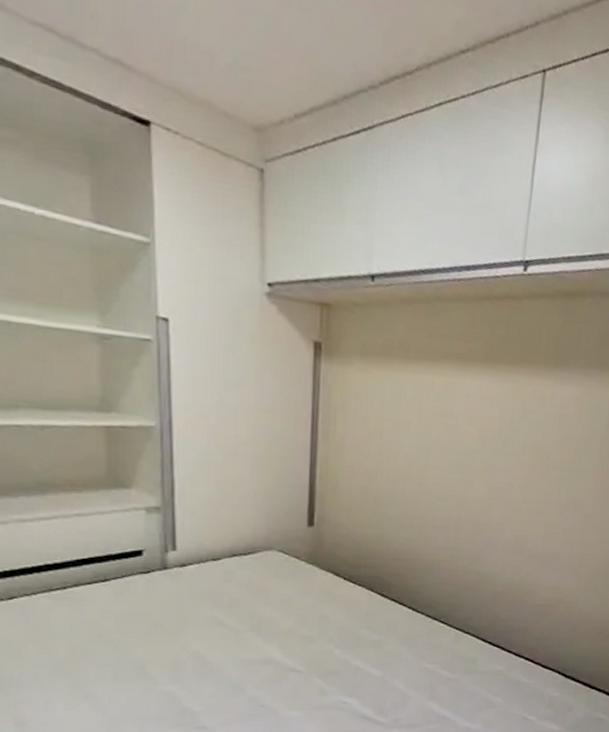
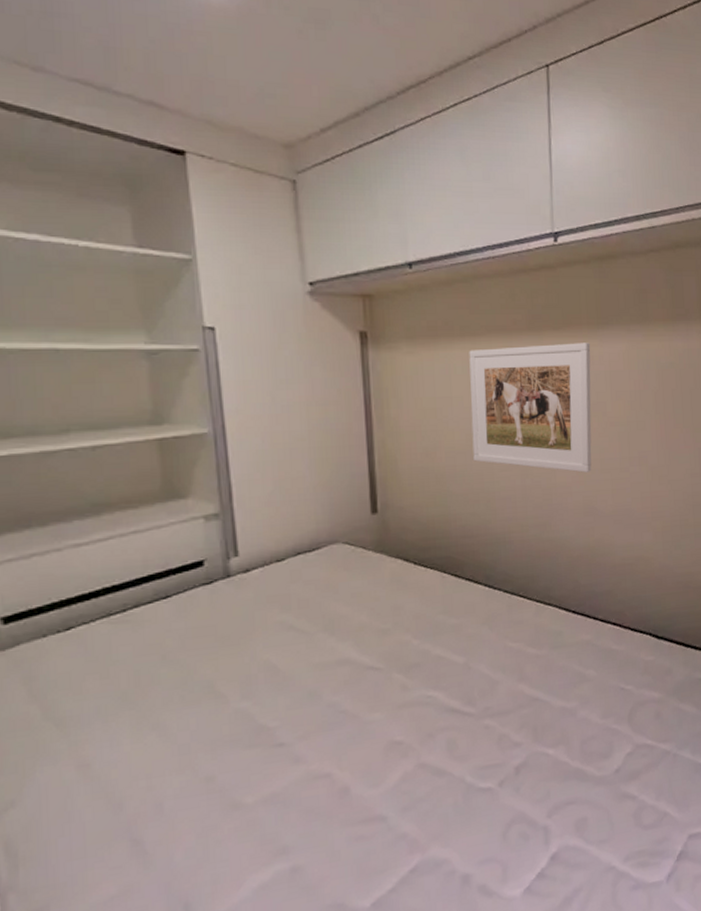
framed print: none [413,374,545,512] -> present [469,342,592,473]

